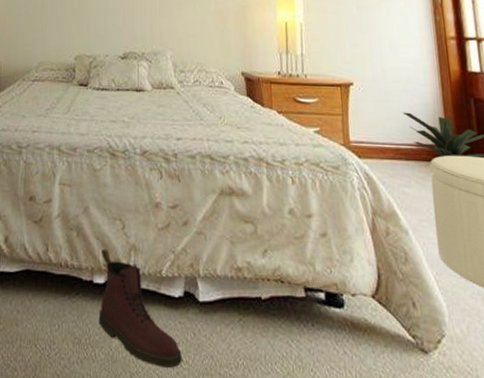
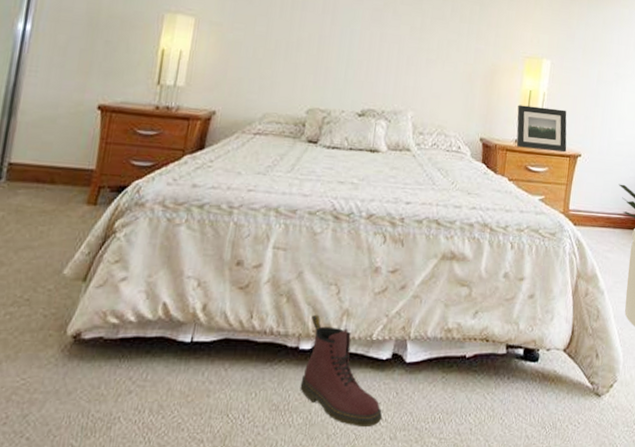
picture frame: none [275,37,336,82] -> present [516,104,567,153]

